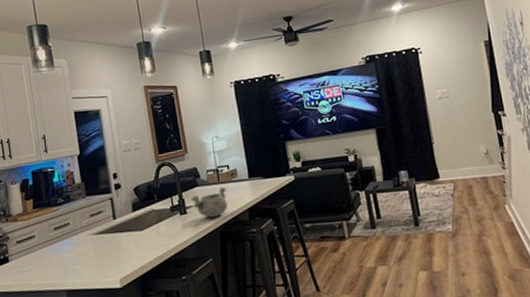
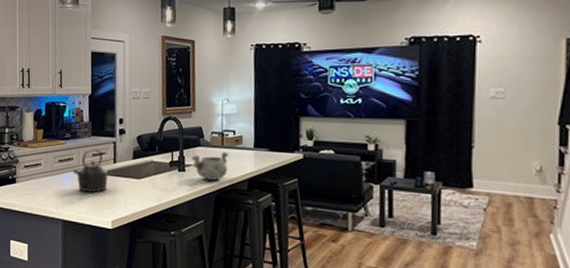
kettle: none [72,208,111,256] -> present [73,148,109,193]

